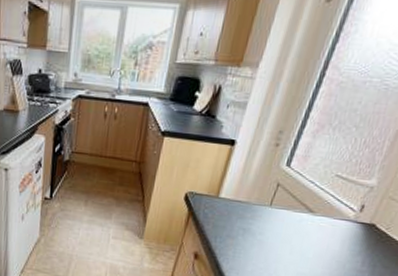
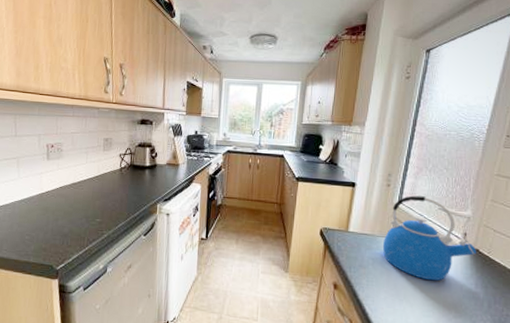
kettle: none [257,158,373,257] -> present [382,195,477,281]

